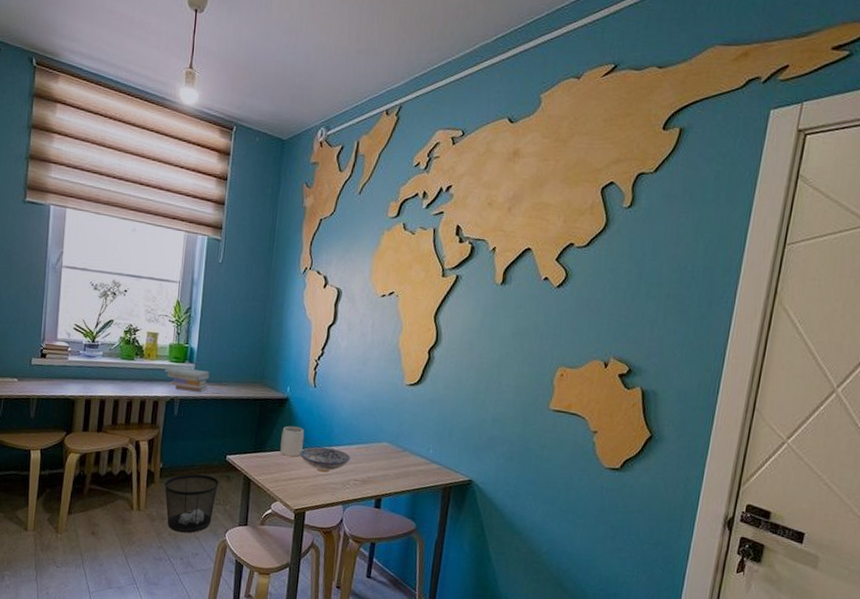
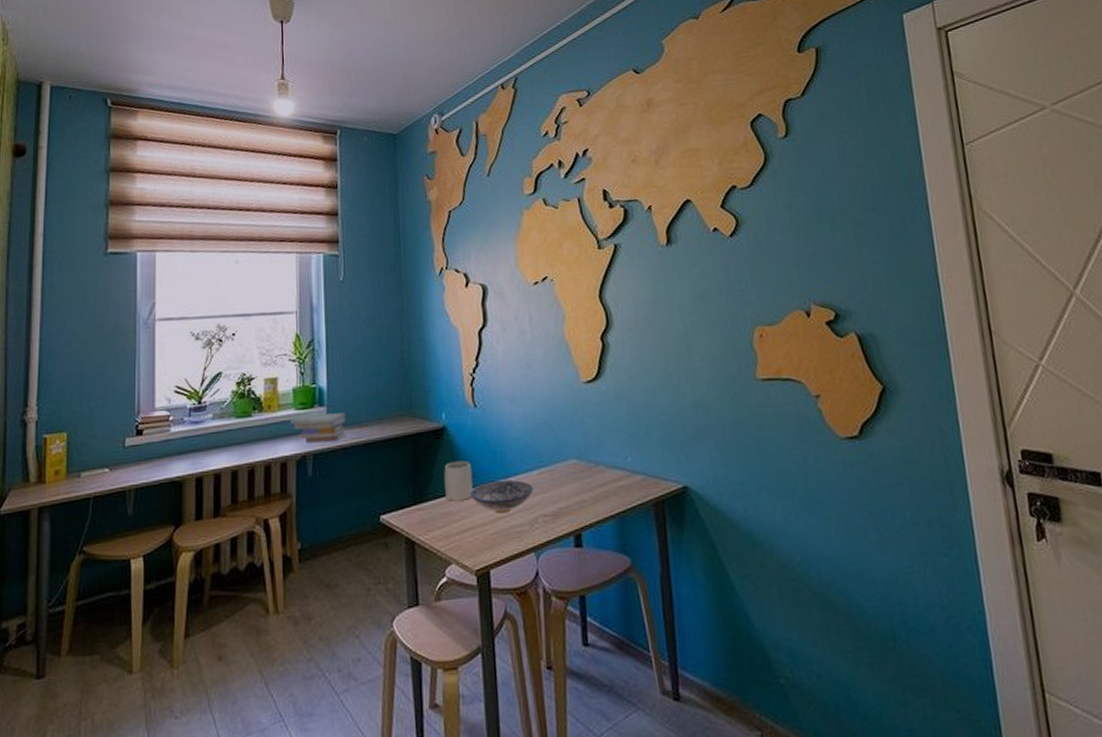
waste bin: present [164,473,220,533] -> none [305,546,376,633]

